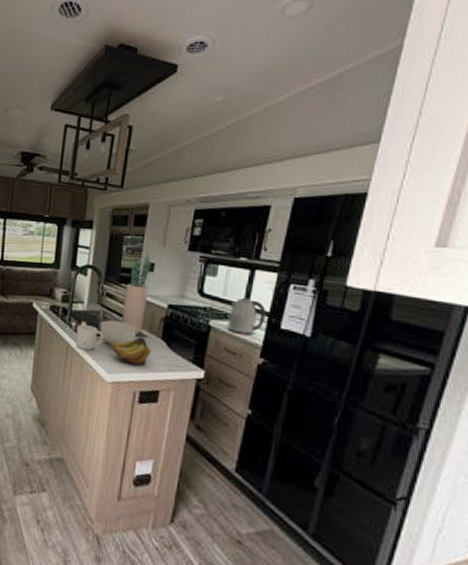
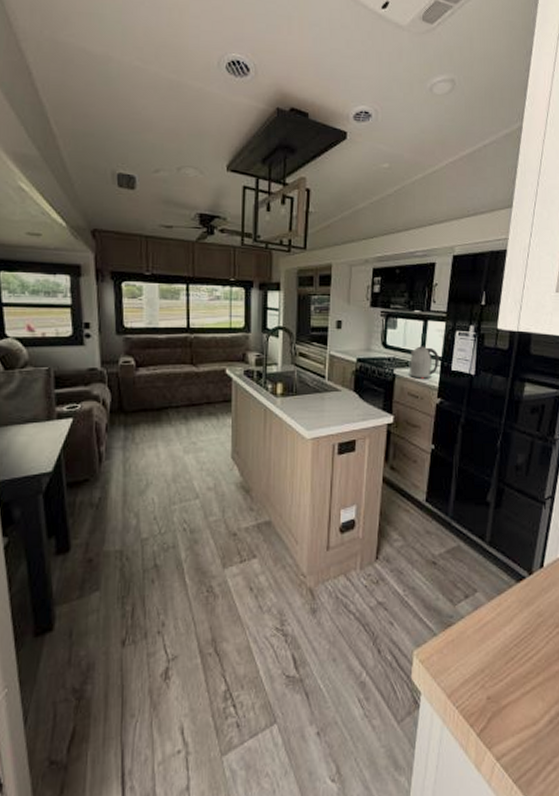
mug: present [75,324,104,350] -> none [272,386,301,410]
bowl: present [99,320,138,345] -> none [295,379,332,403]
fruit: present [108,337,152,367] -> none [305,392,346,420]
vase: present [122,253,151,334] -> none [316,311,339,389]

